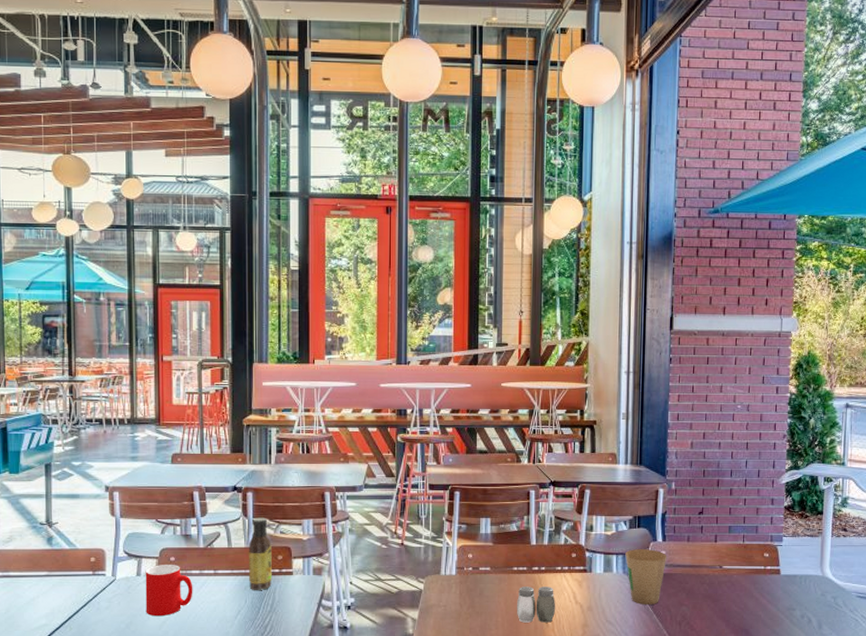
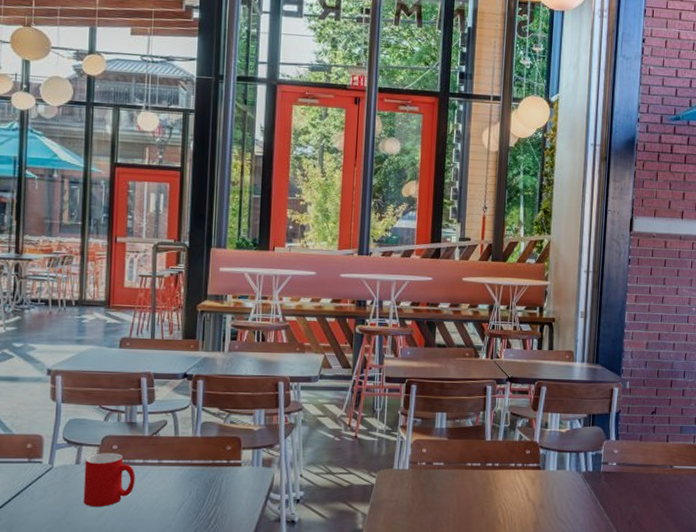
sauce bottle: present [248,517,272,590] -> none [195,406,221,482]
salt and pepper shaker: present [517,587,555,623] -> none [469,483,508,520]
paper cup: present [625,549,667,604] -> none [578,447,620,503]

